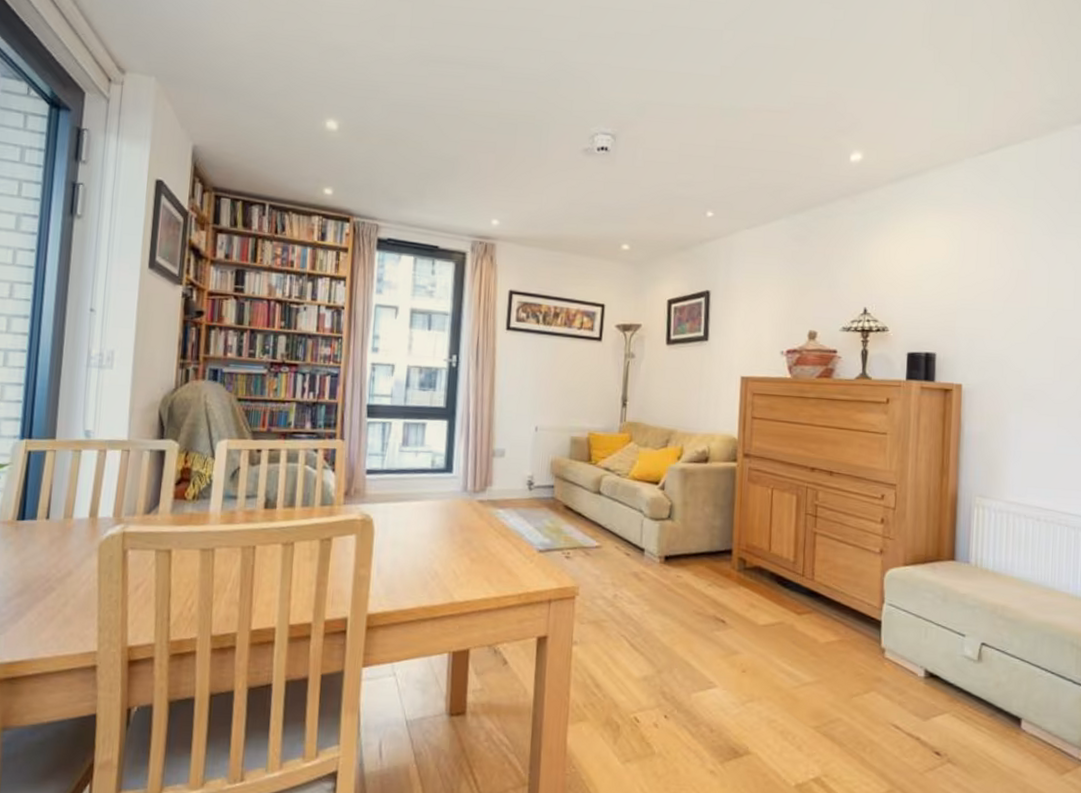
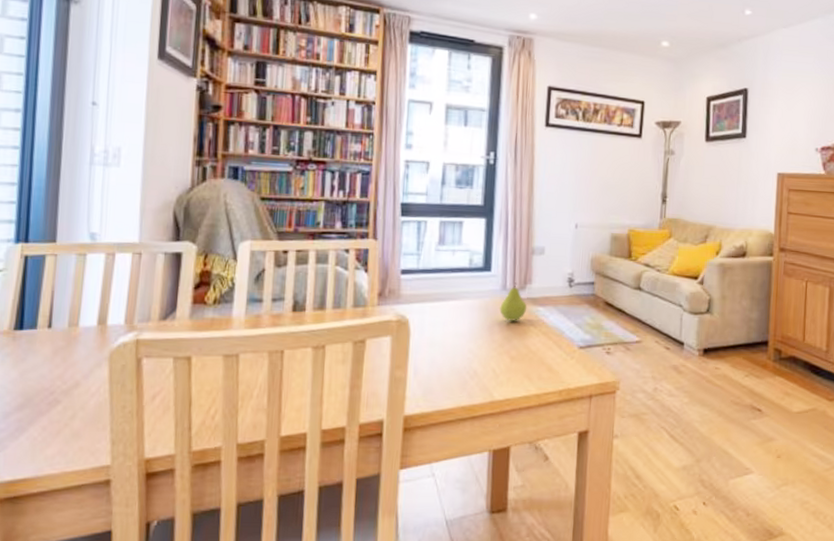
fruit: none [460,484,488,523] -> present [500,282,527,321]

